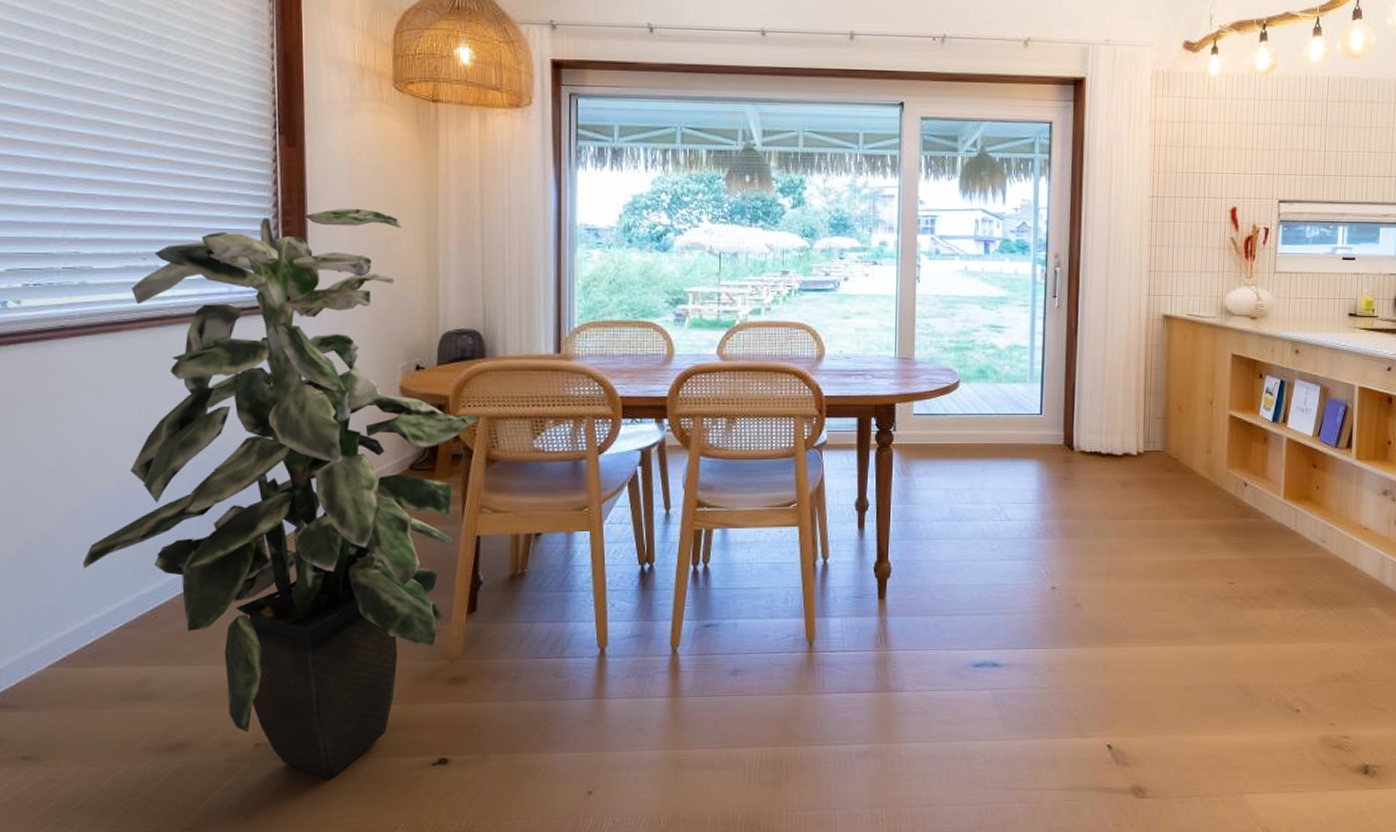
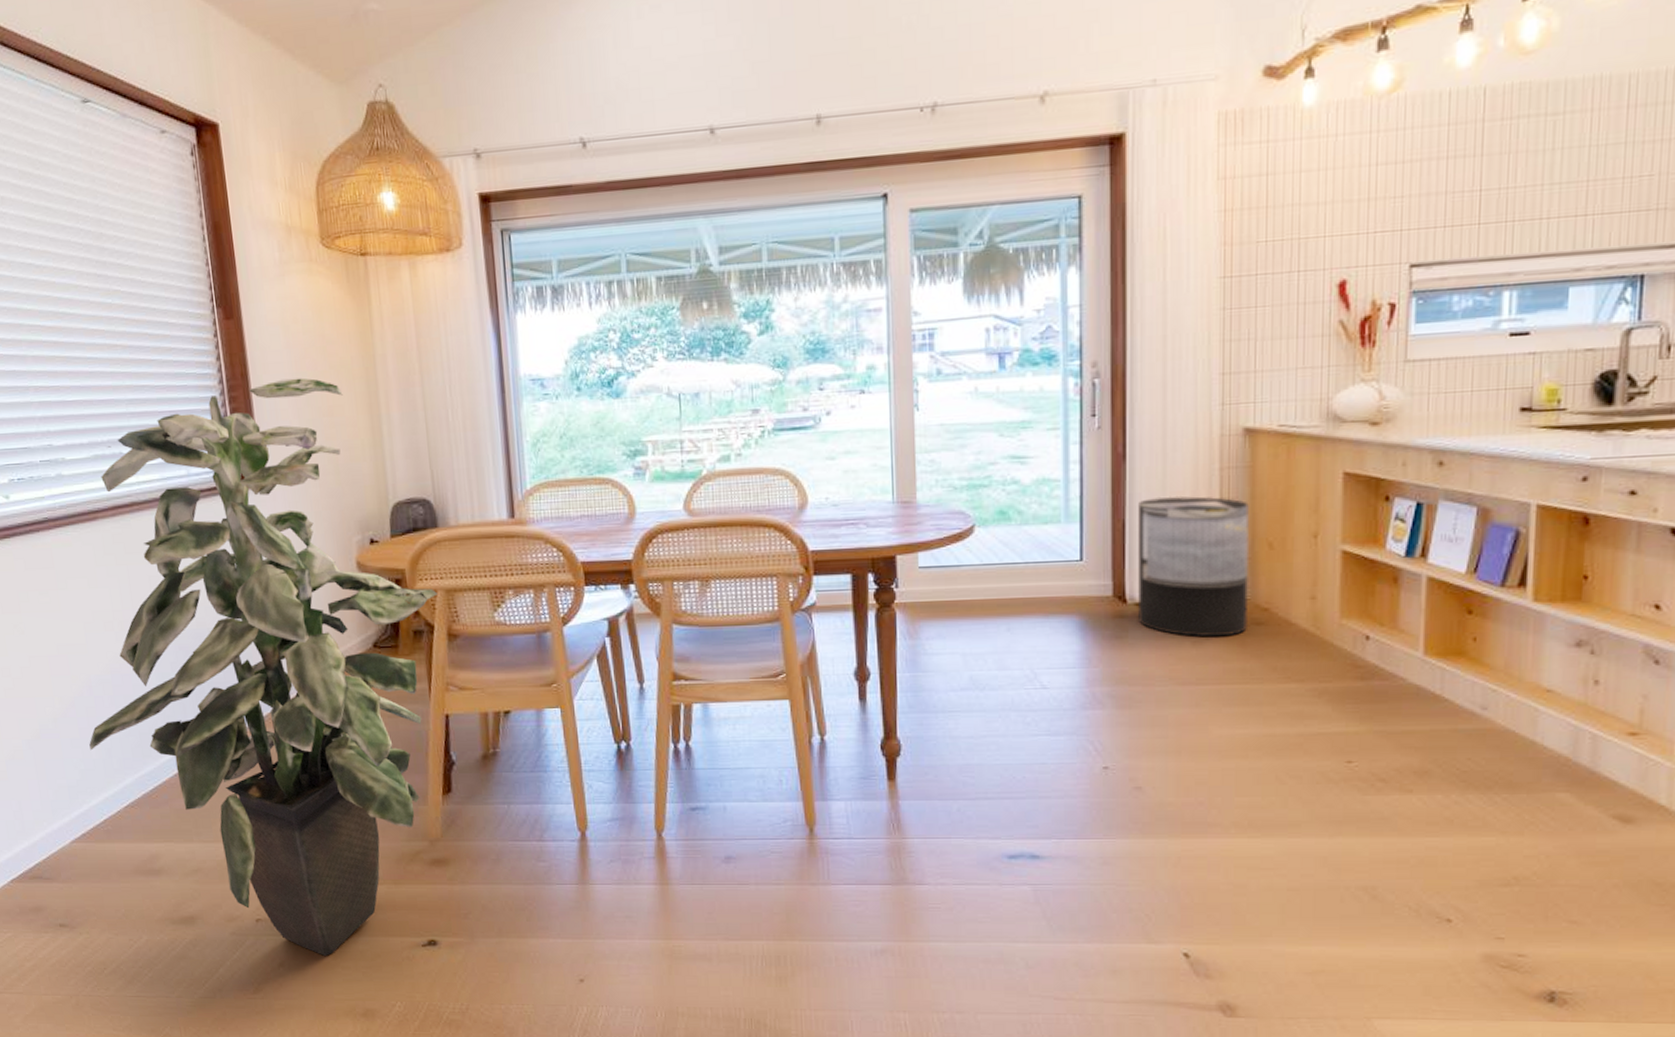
trash can: none [1082,365,1165,481] -> present [1138,496,1249,637]

